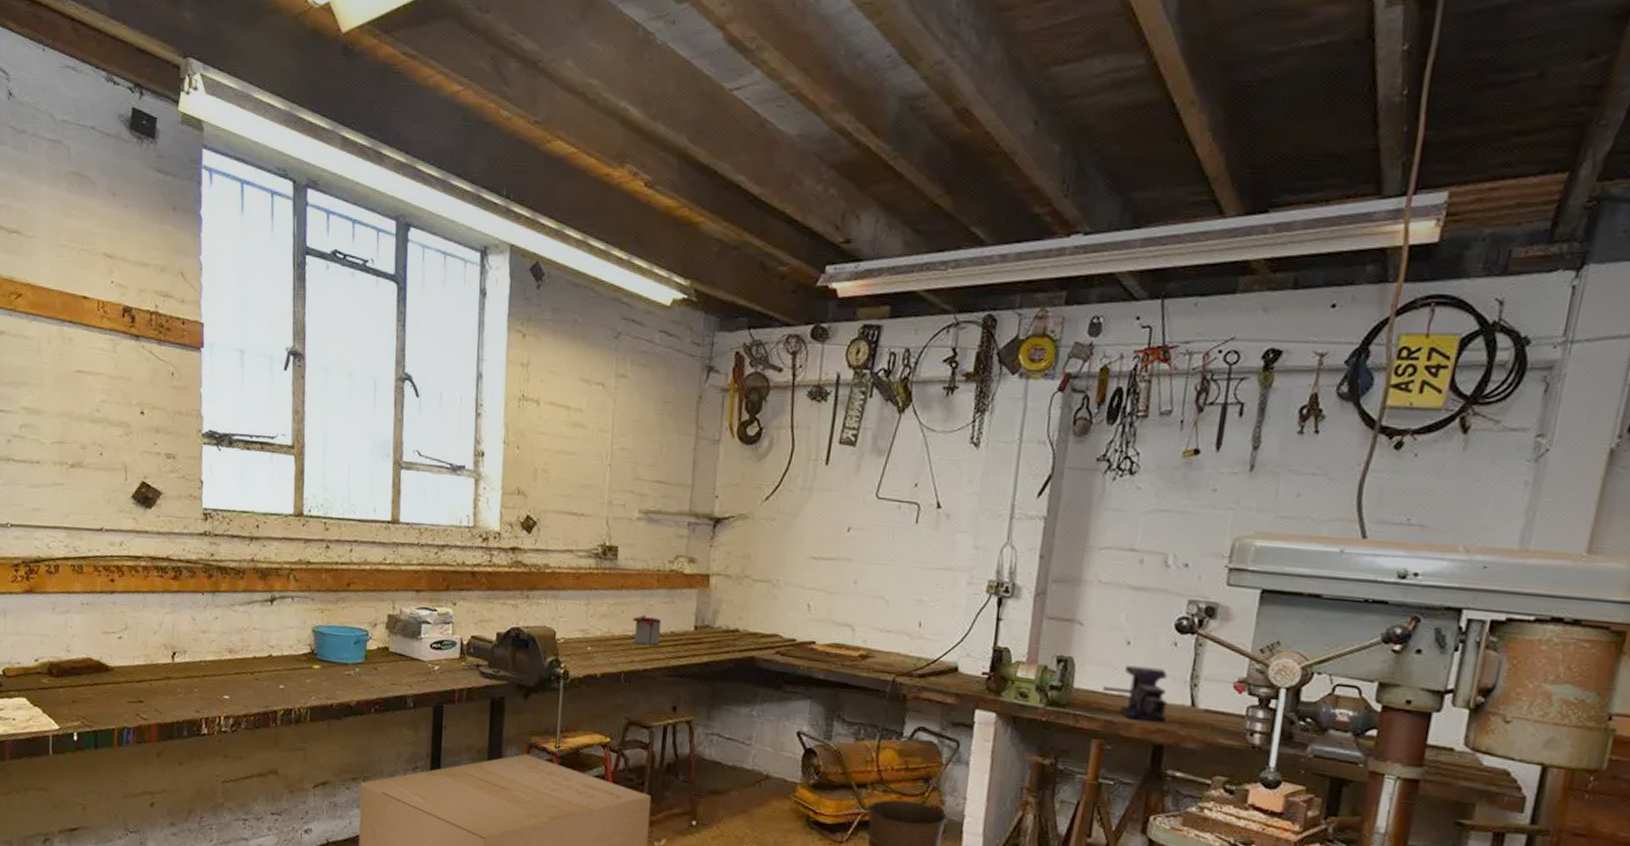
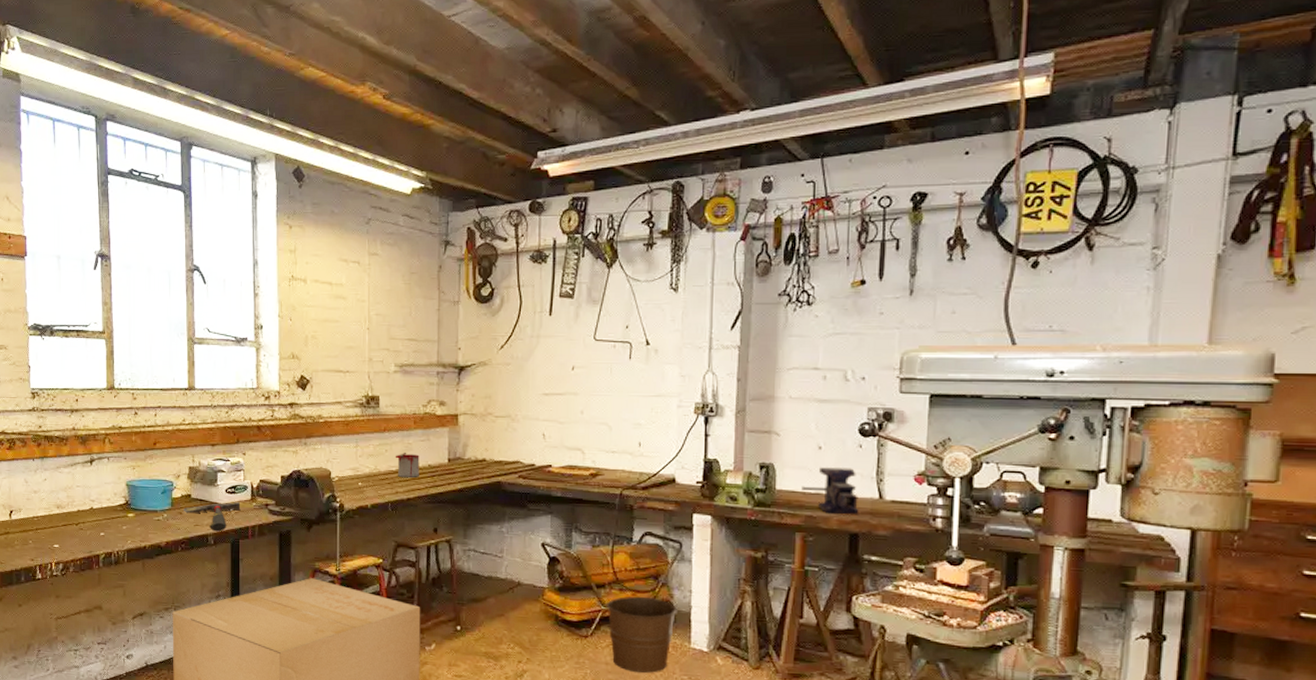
hatchet: none [379,659,447,692] -> present [183,502,241,531]

